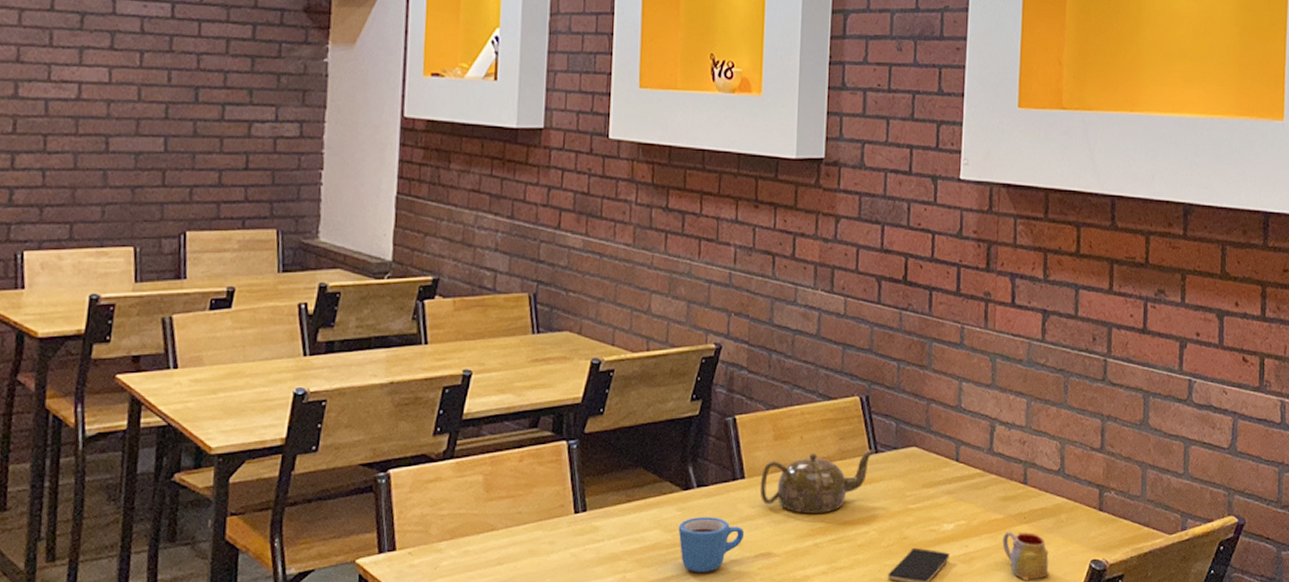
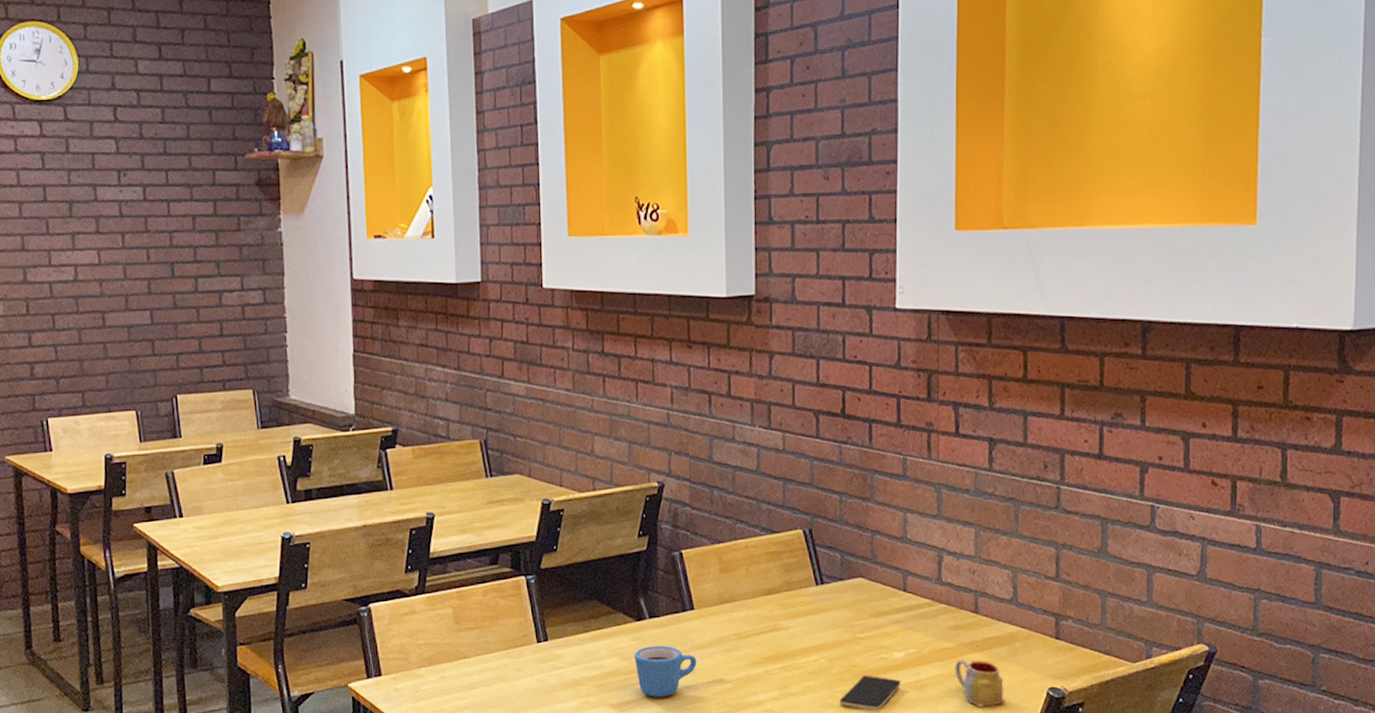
teapot: present [759,448,875,513] -> none [709,580,821,642]

